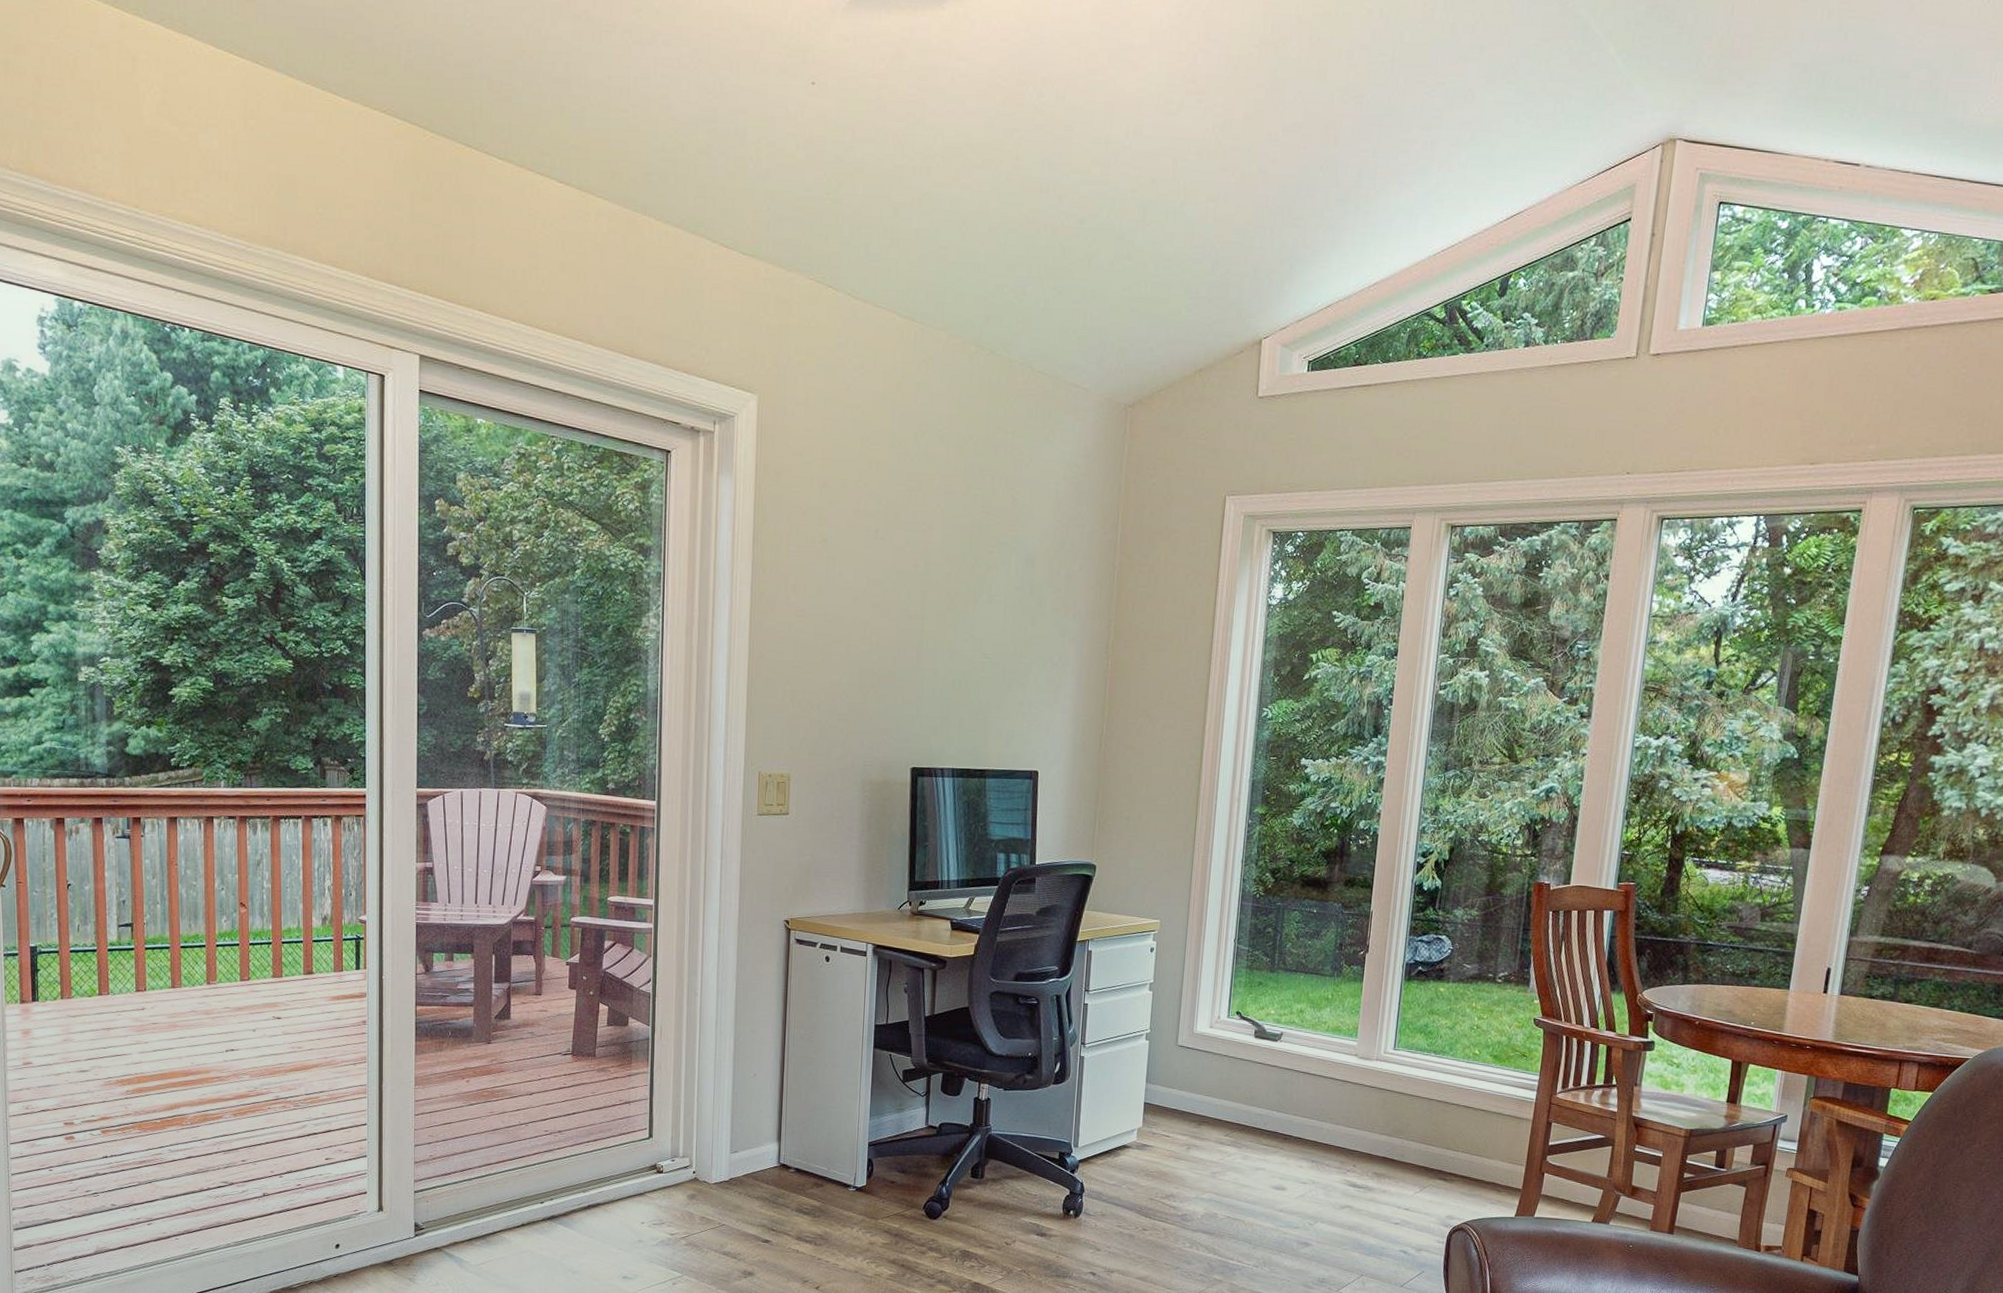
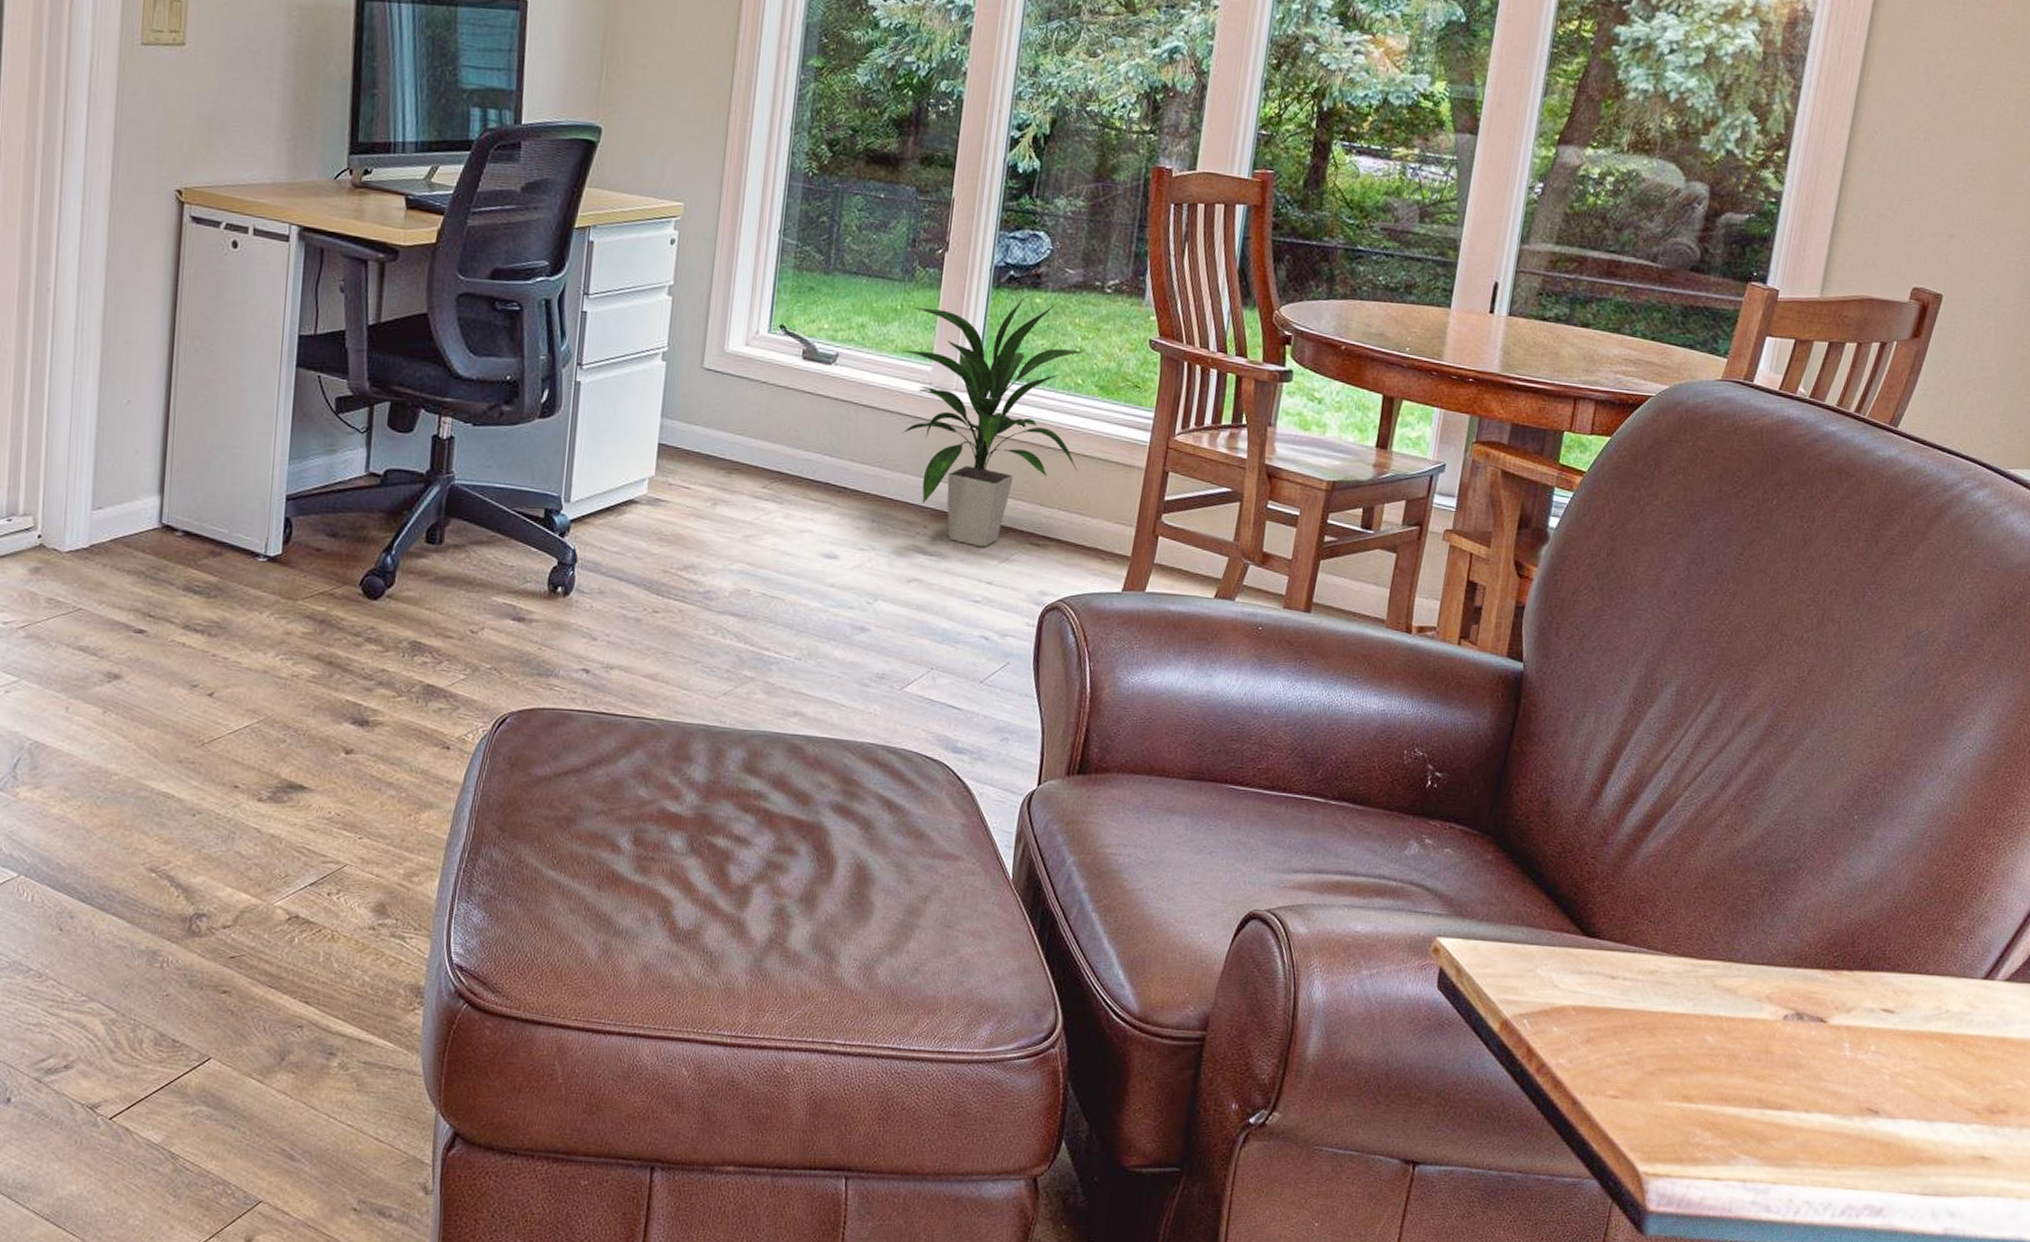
indoor plant: none [1333,987,1481,1182] -> present [902,297,1085,548]

